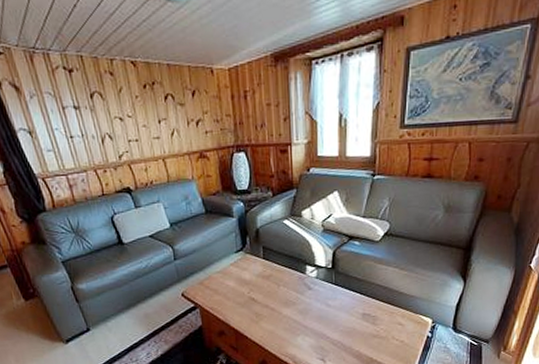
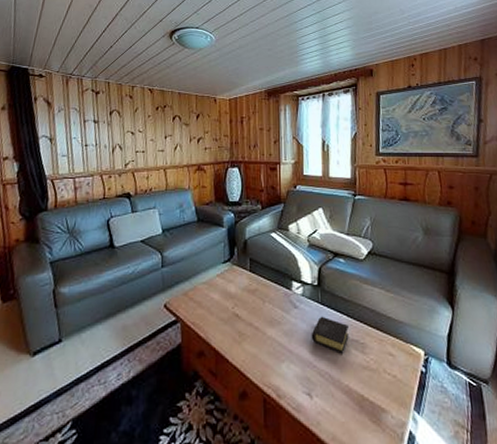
book: none [324,295,361,326] -> present [311,316,349,354]

